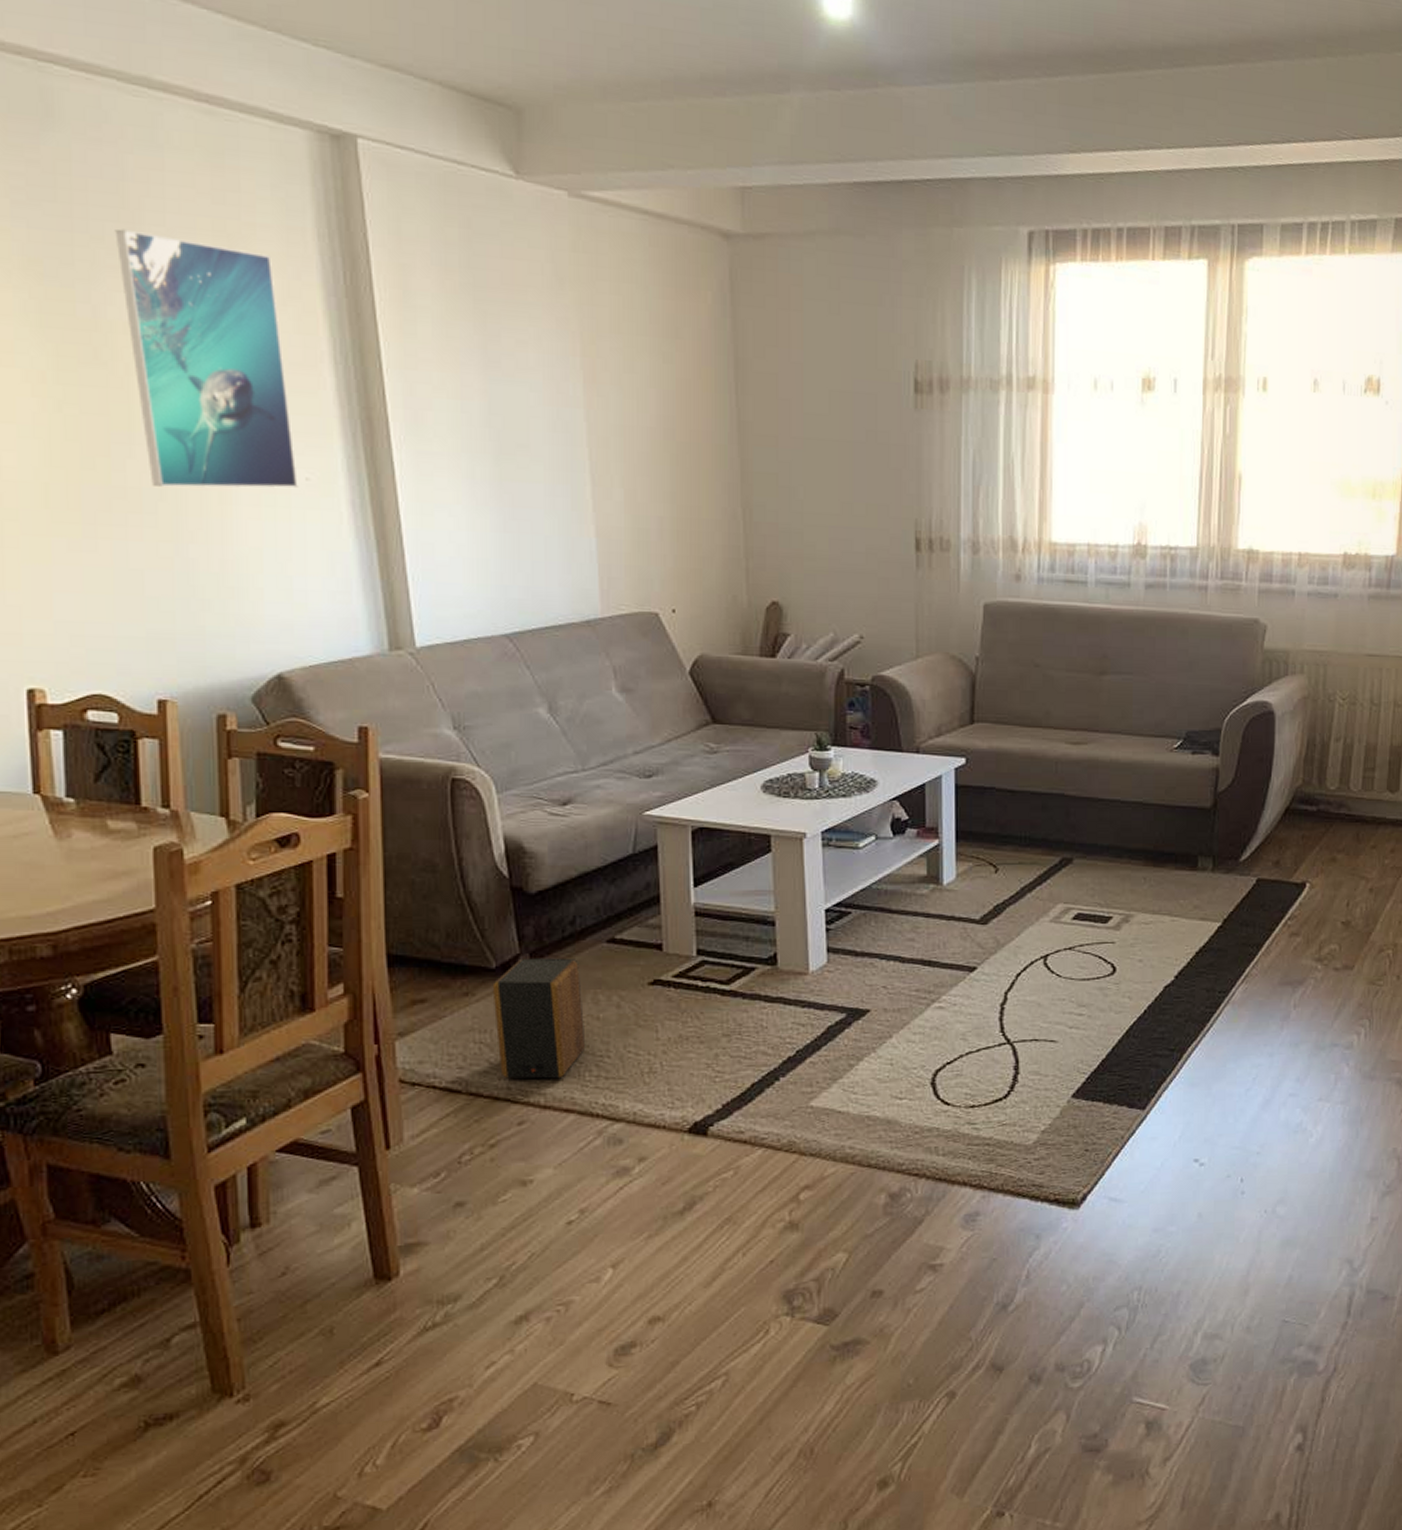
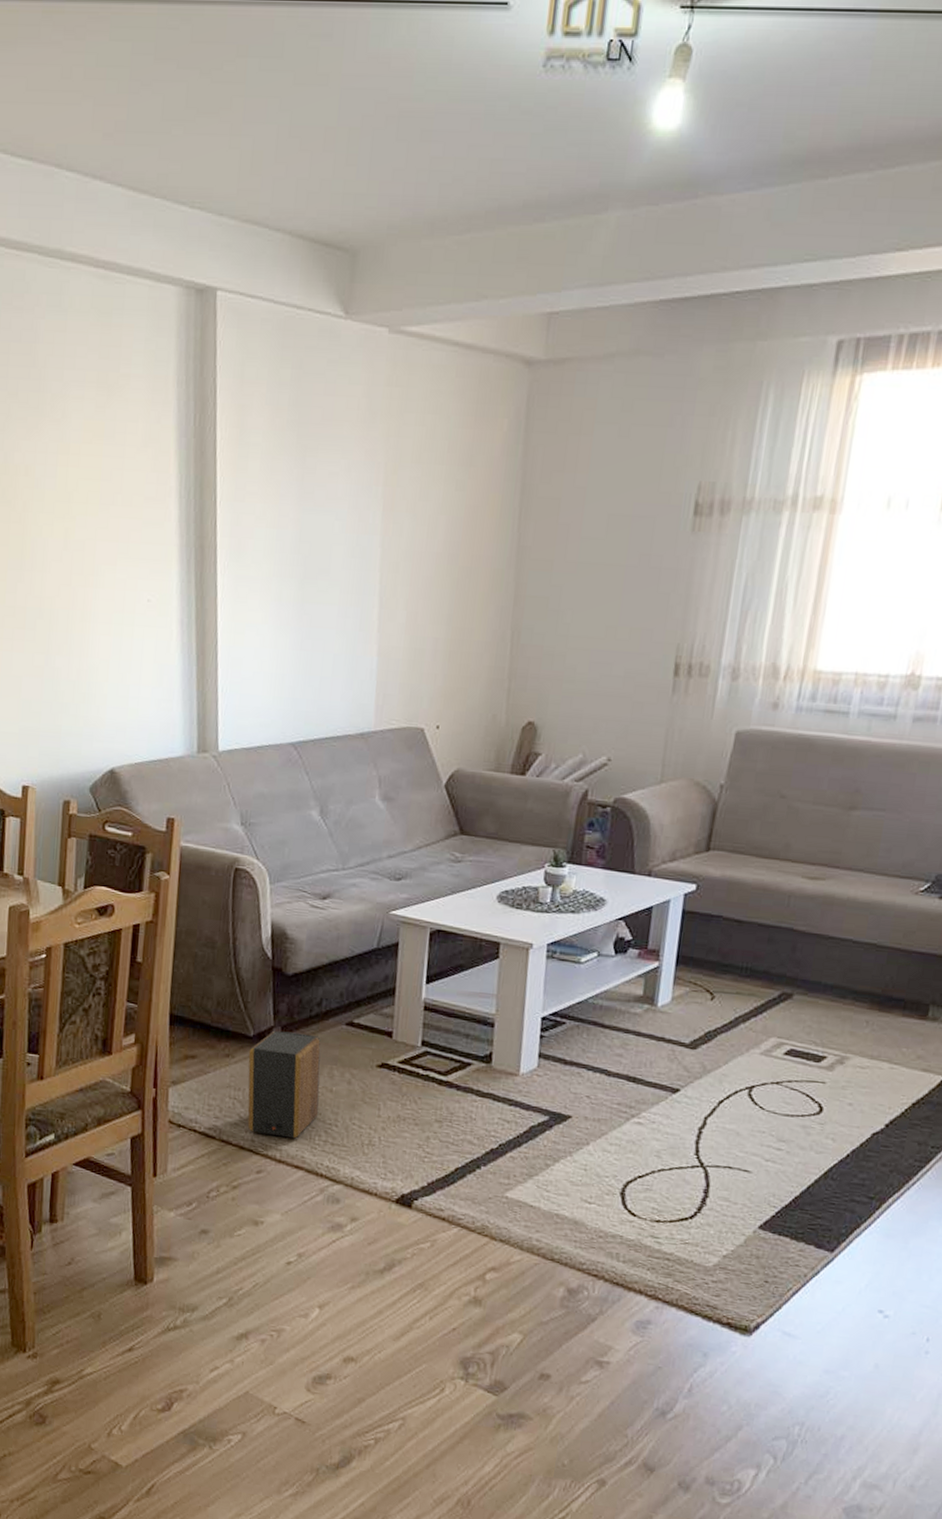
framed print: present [114,228,298,489] -> none [25,385,142,609]

